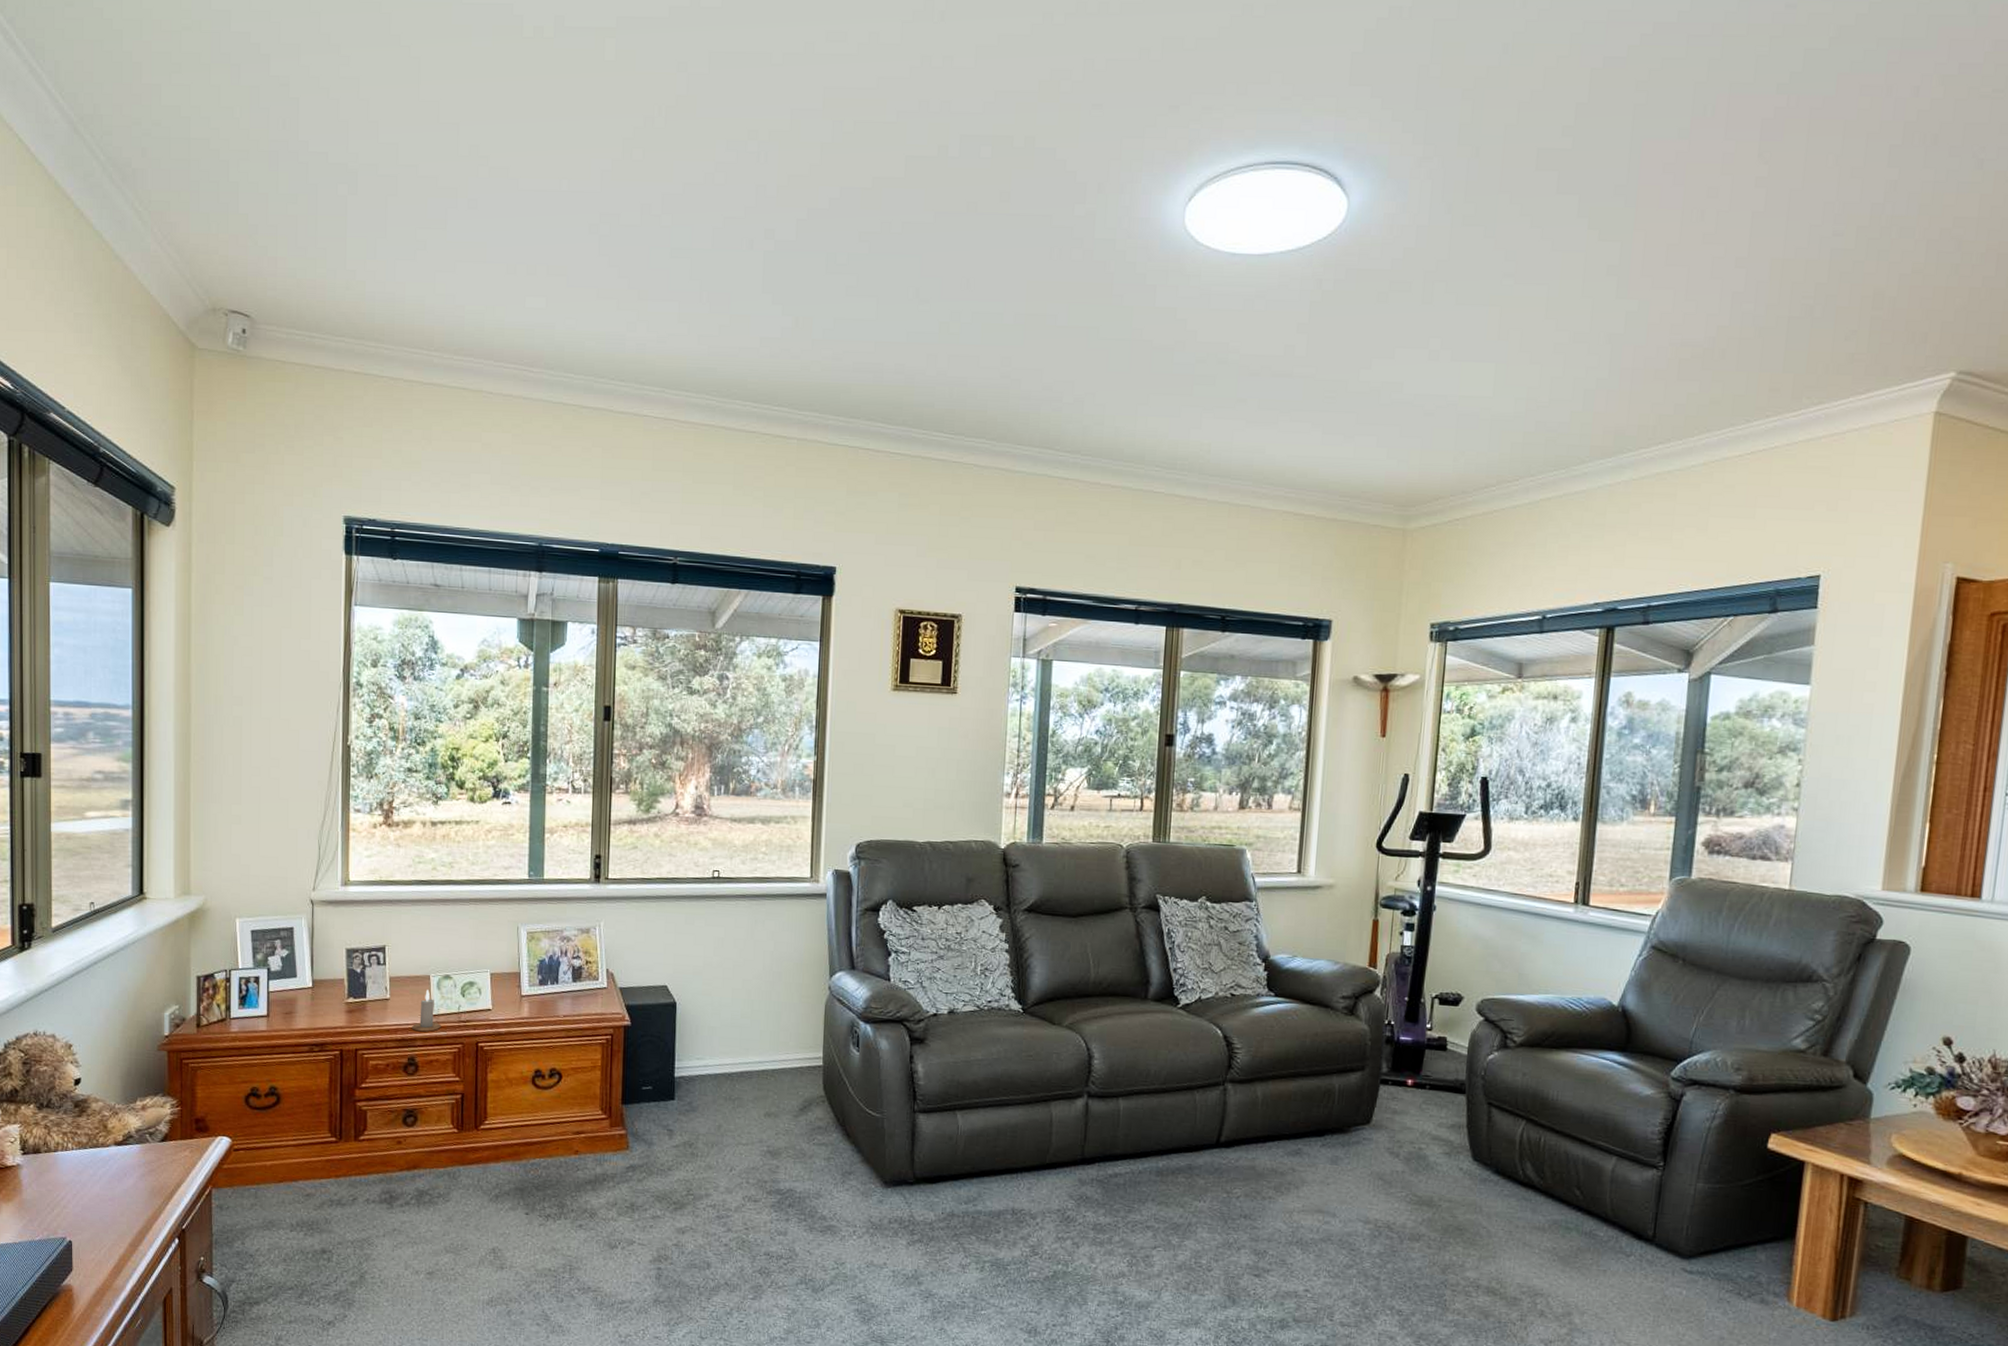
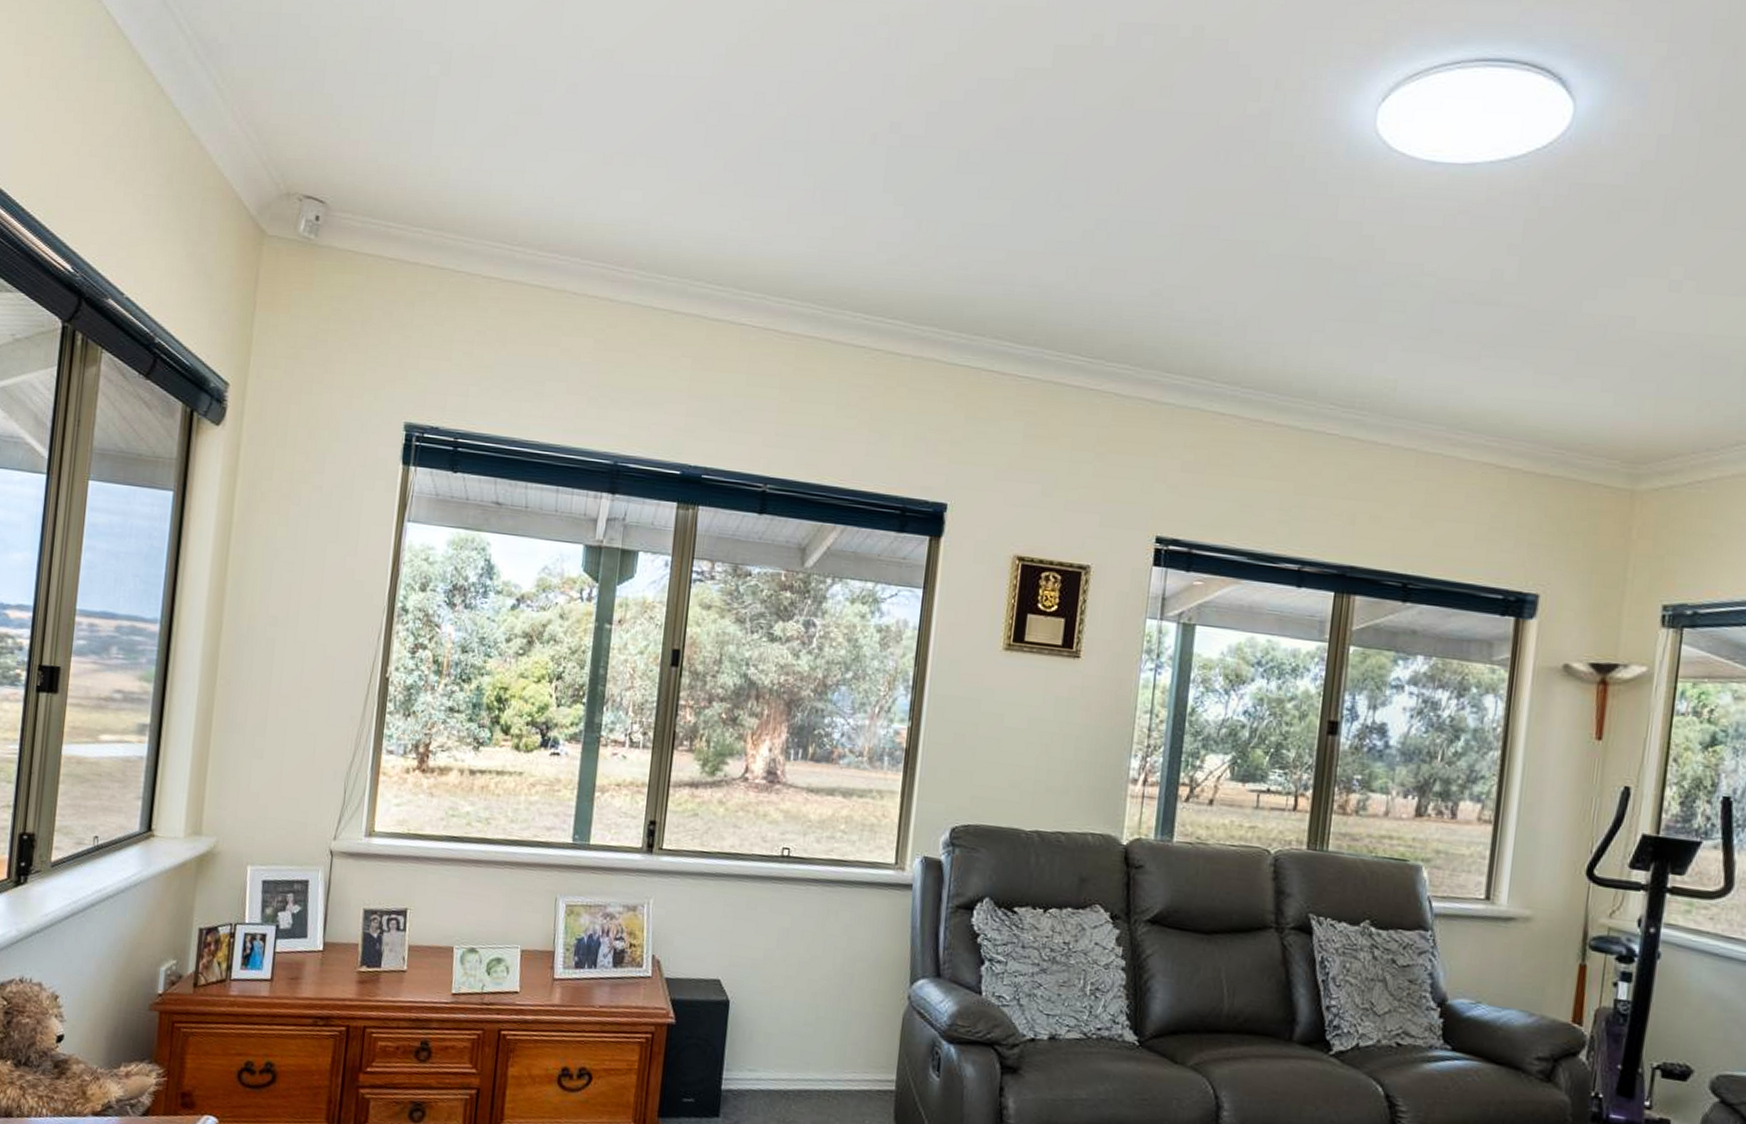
candle: present [411,990,441,1032] -> none [427,963,461,1013]

